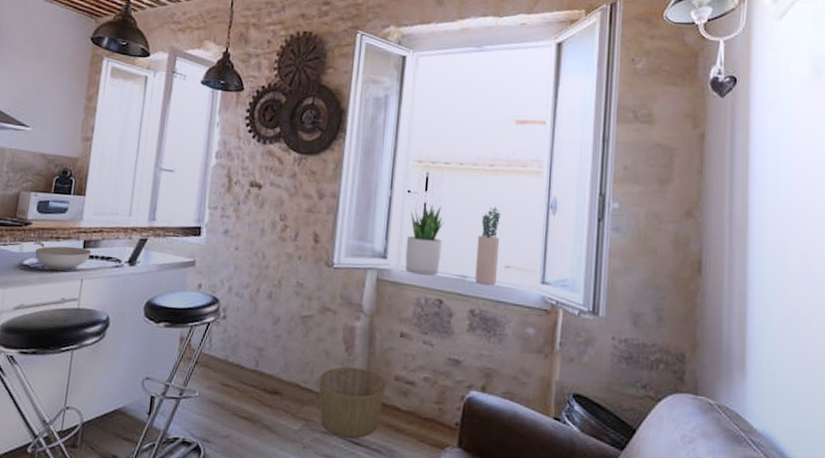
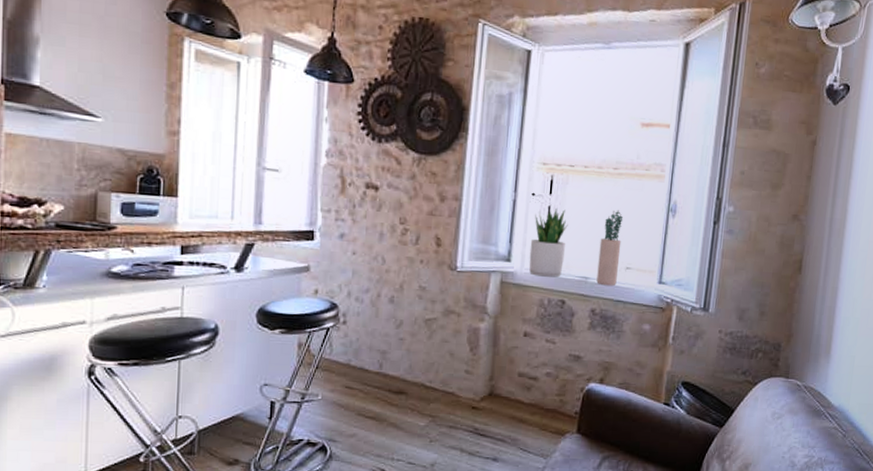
bowl: present [35,246,92,271] -> none [124,252,191,279]
basket: present [318,366,387,439] -> none [443,366,511,431]

